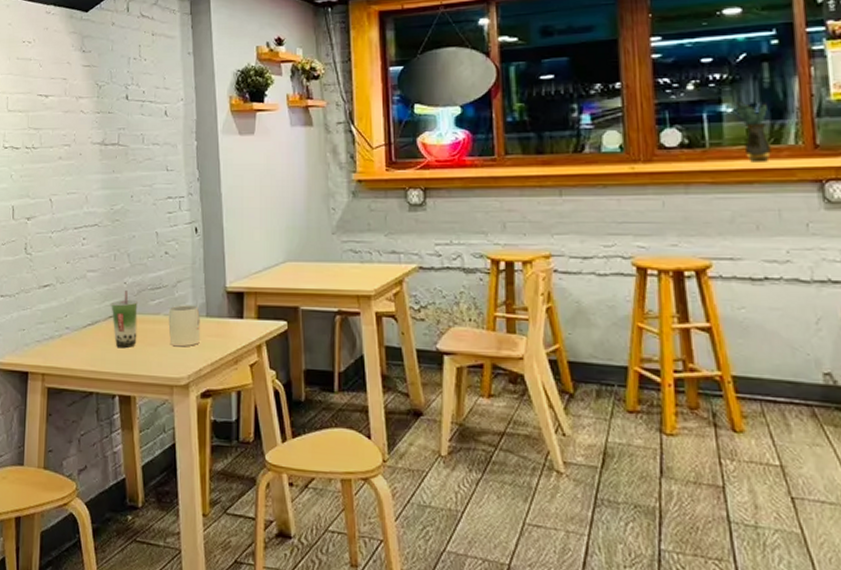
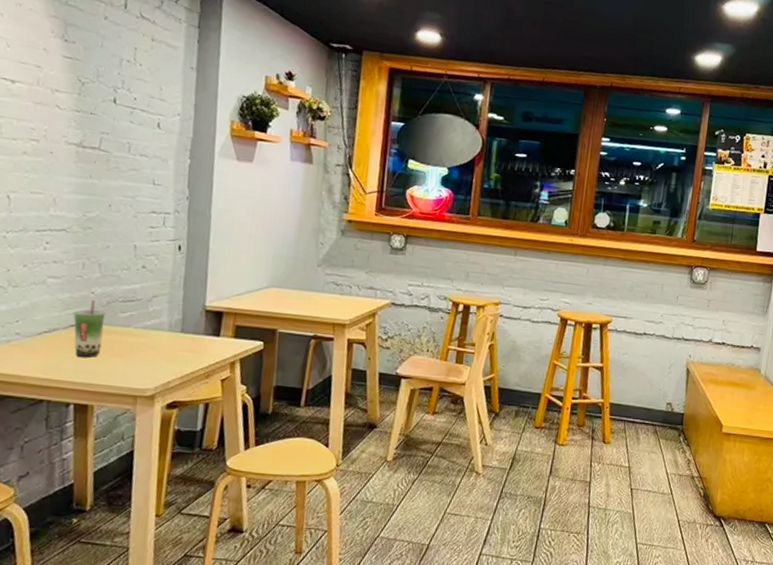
mug: present [168,305,201,347] -> none [137,319,174,360]
vase: present [734,100,773,162] -> none [648,198,669,248]

